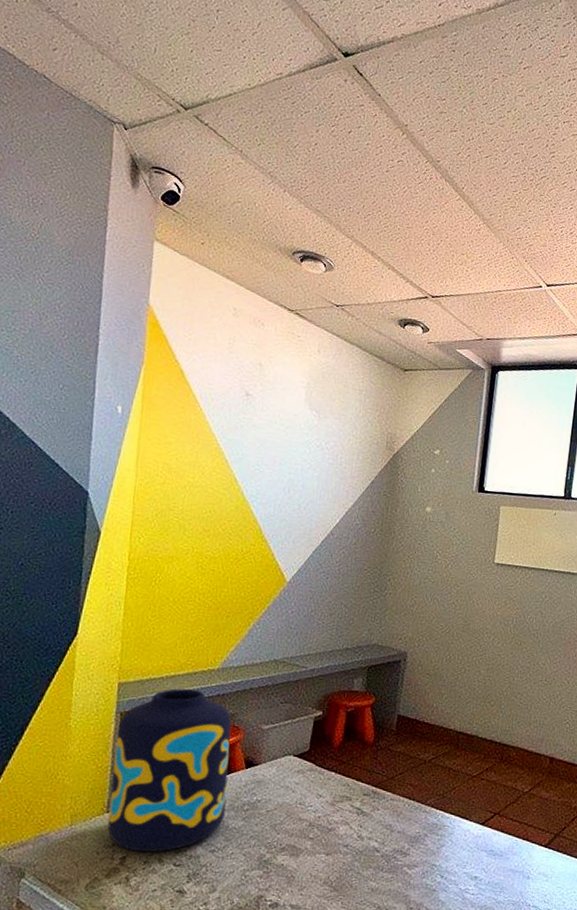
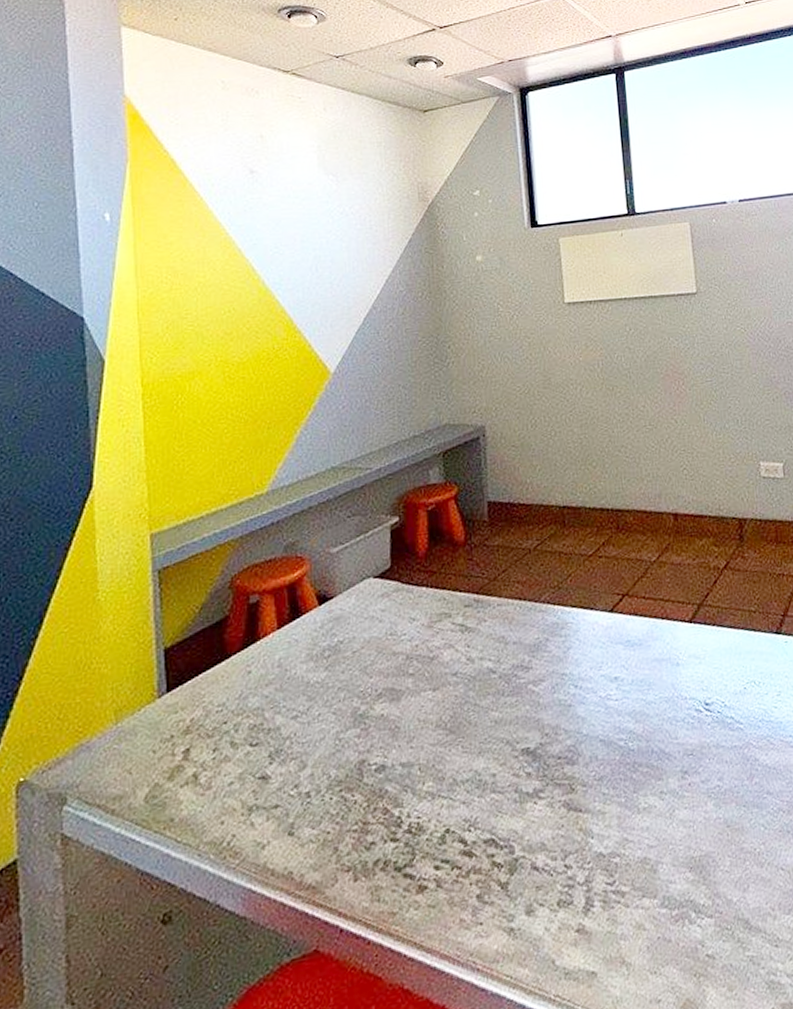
vase: present [107,688,232,853] -> none [157,522,303,739]

